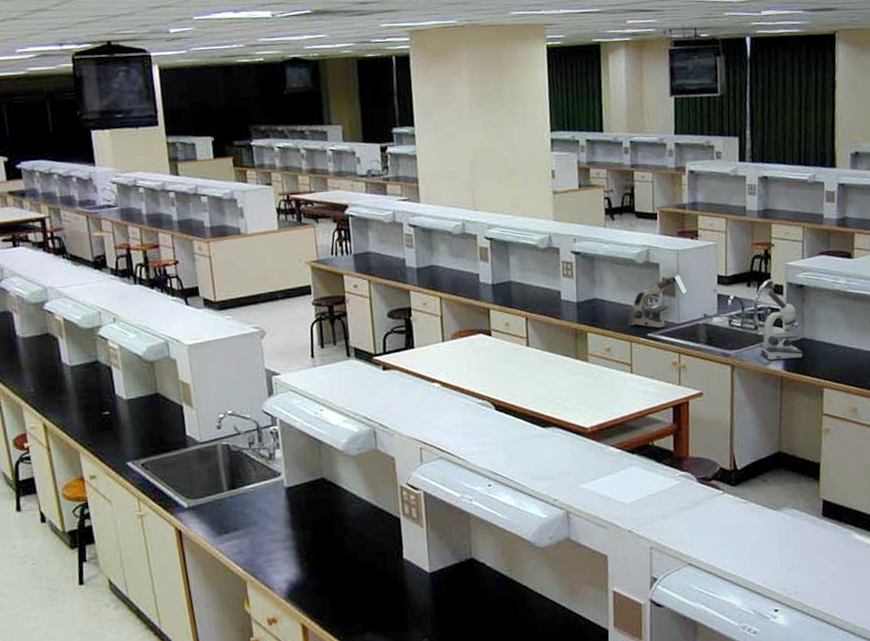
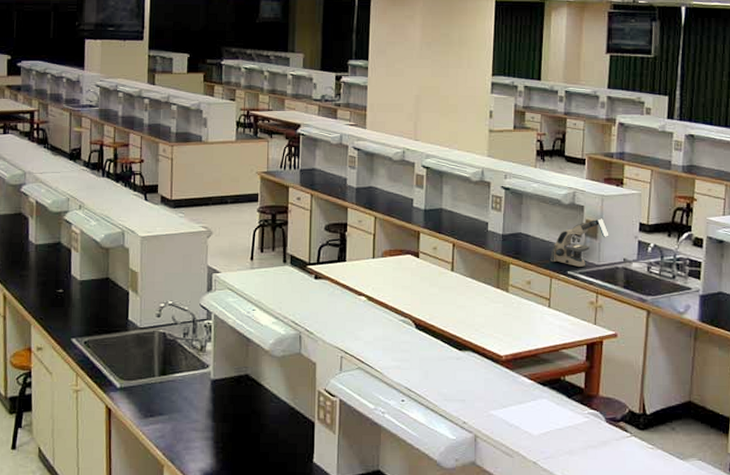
microscope: present [758,290,803,361] -> none [675,242,719,311]

